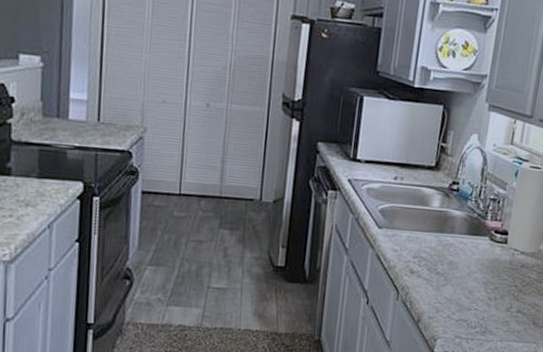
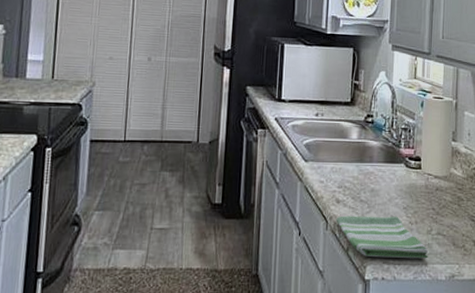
dish towel: none [408,287,505,336] -> present [336,216,429,259]

